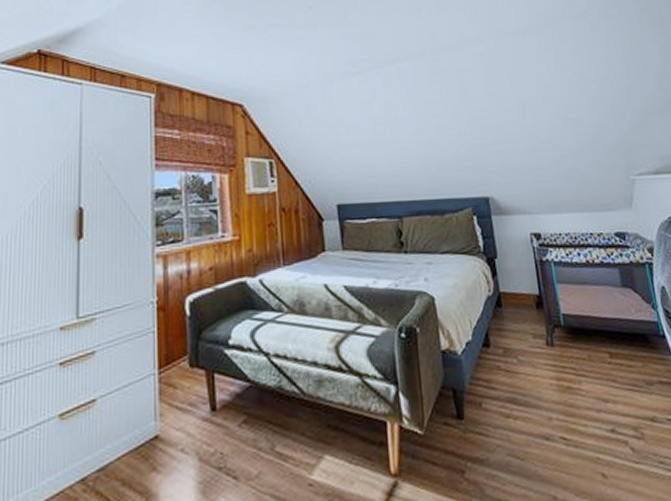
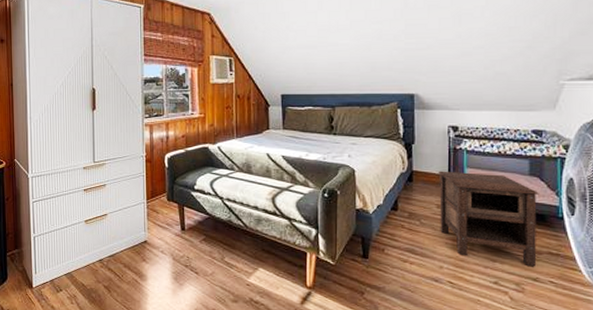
nightstand: none [528,288,651,403] -> present [438,171,539,267]

